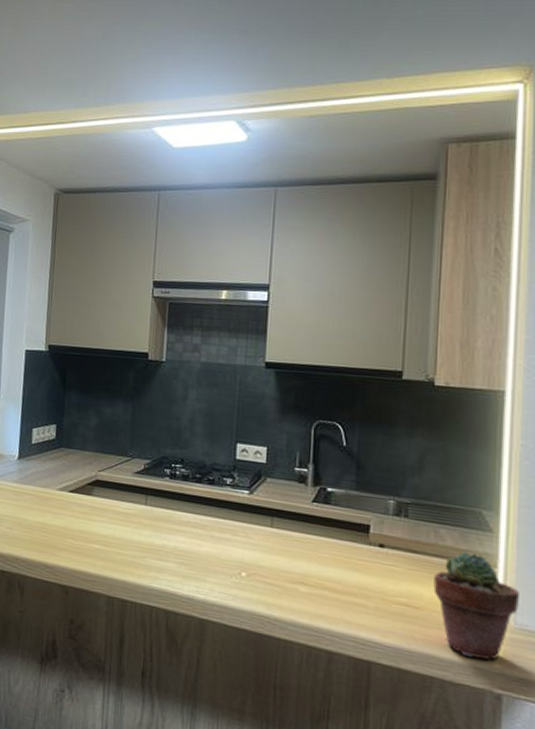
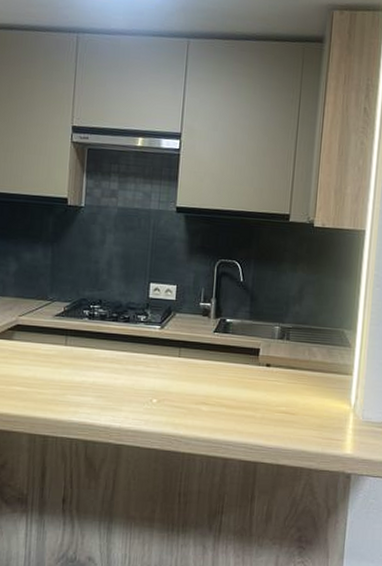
potted succulent: present [433,551,519,661] -> none [306,364,367,449]

